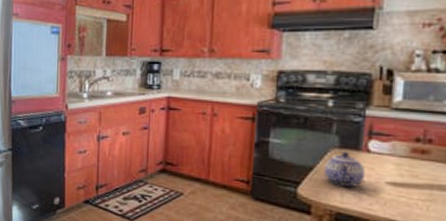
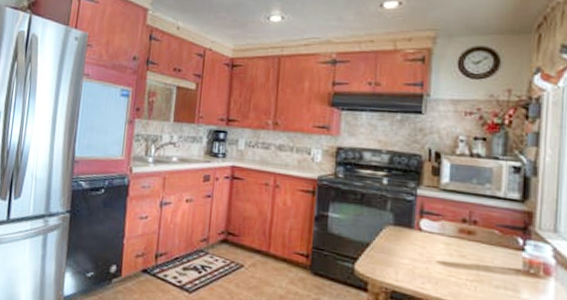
teapot: present [324,152,366,187] -> none [379,229,419,265]

